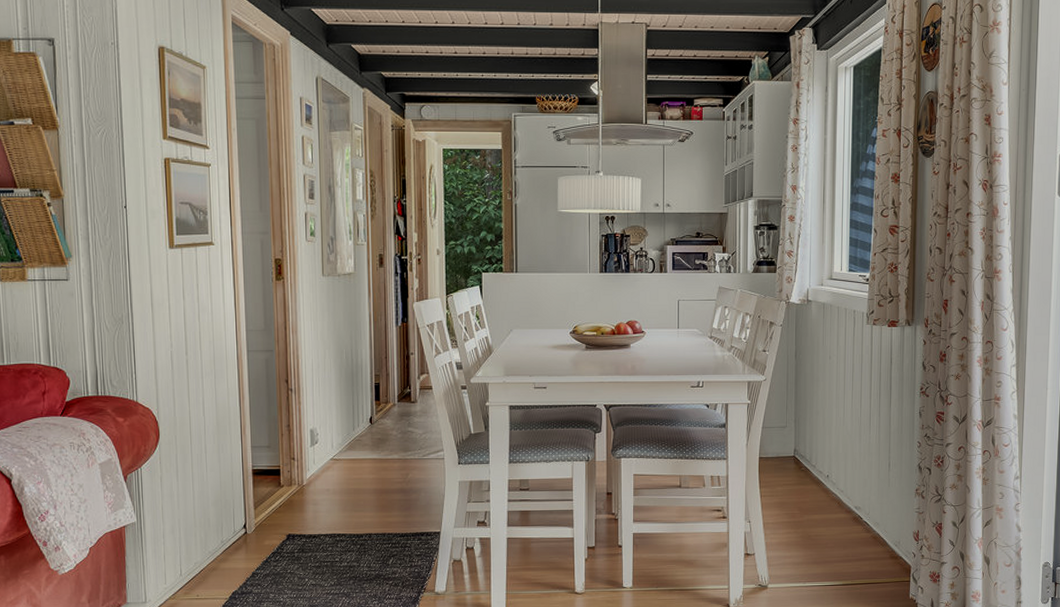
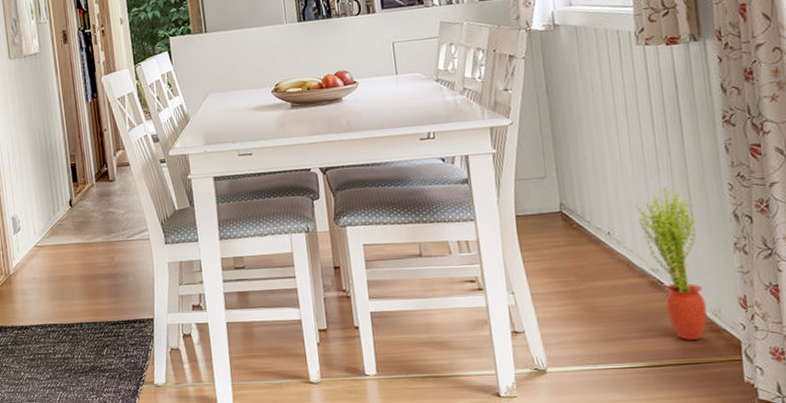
potted plant: none [849,441,892,564] -> present [635,186,707,340]

